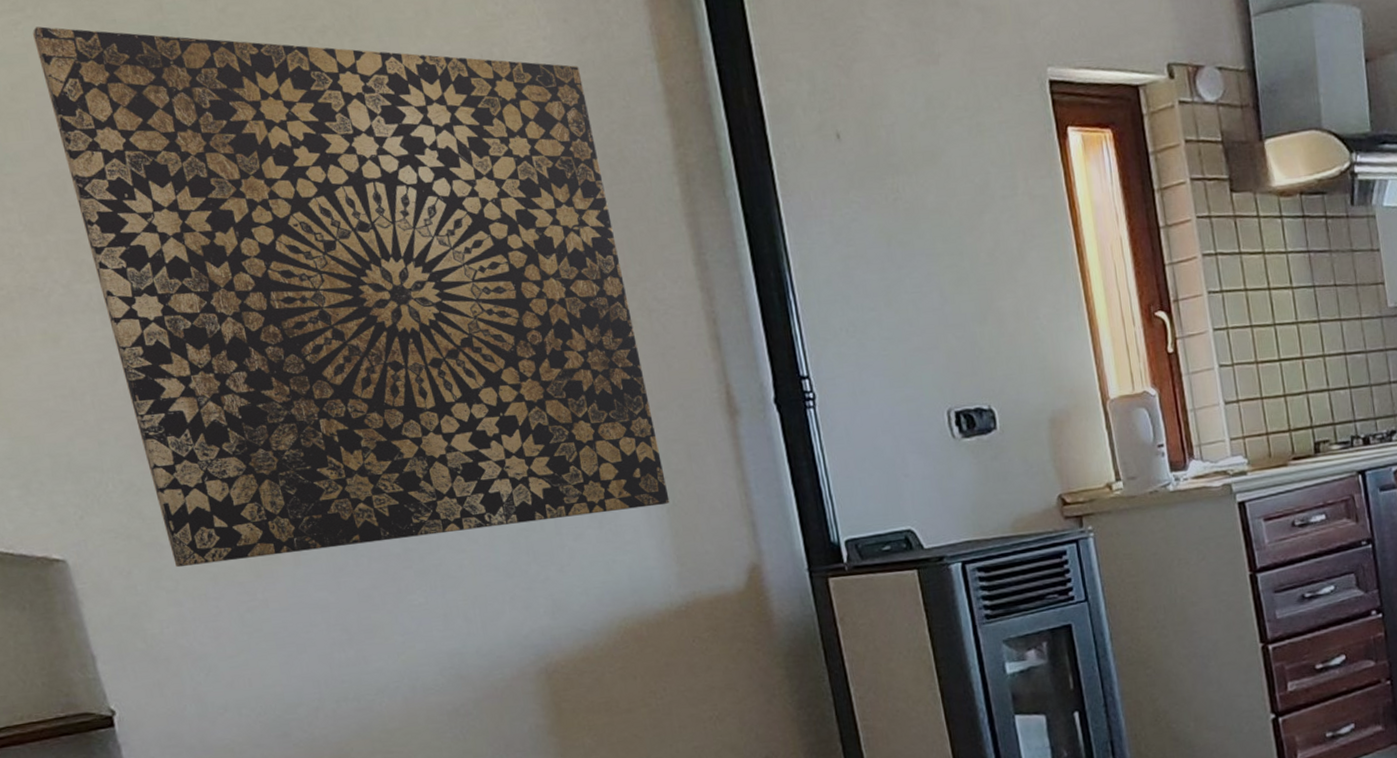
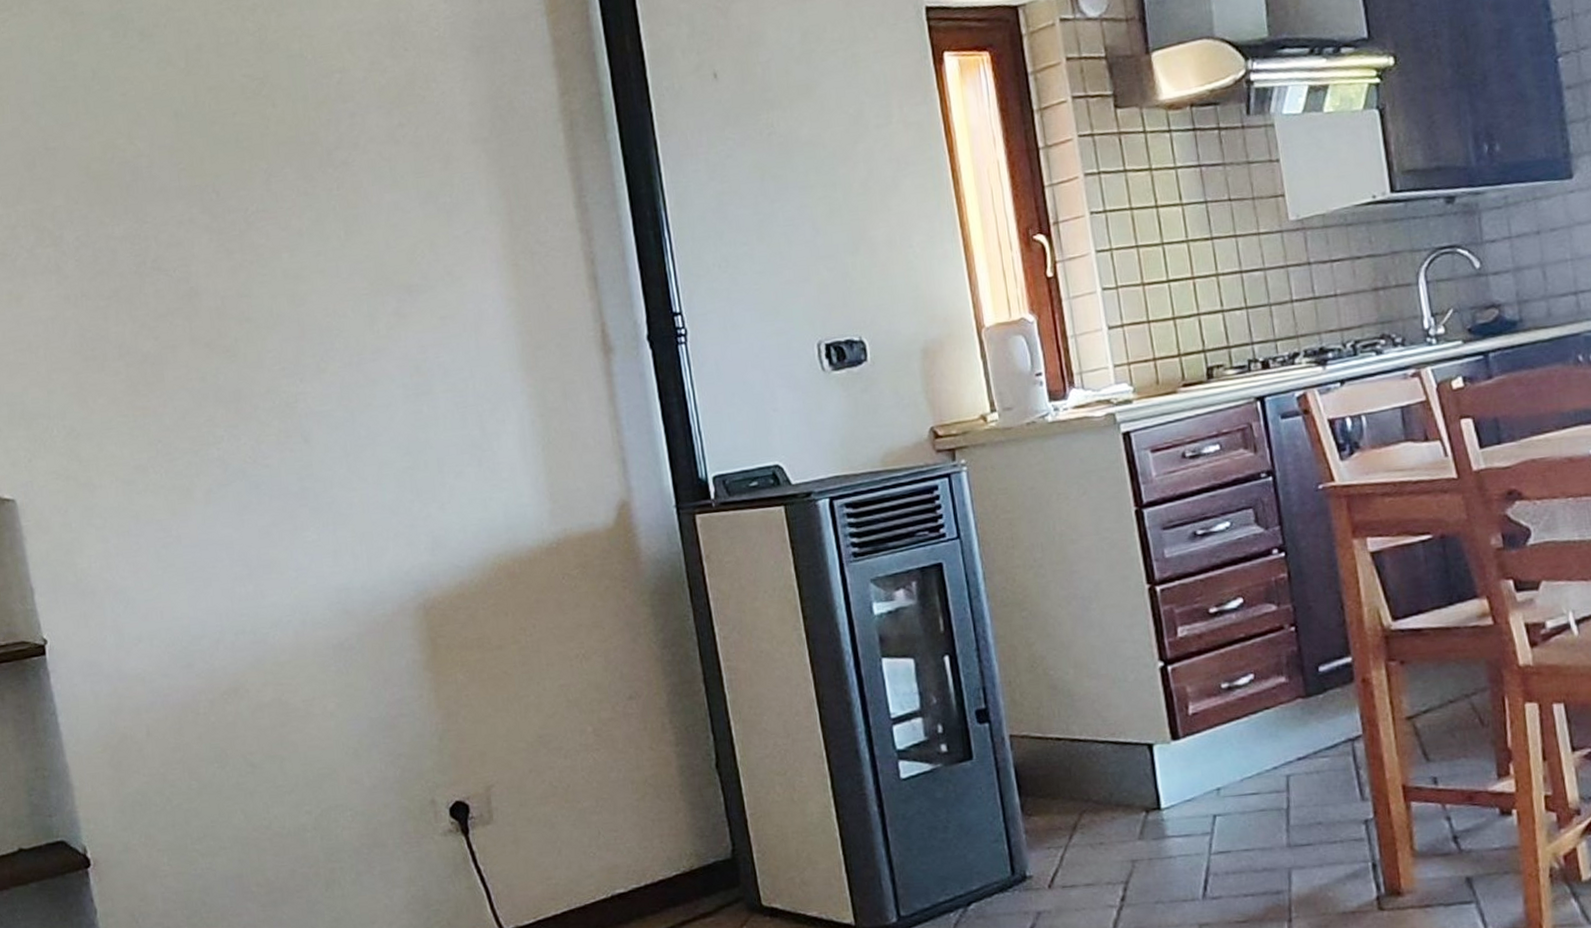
wall art: present [32,26,670,568] -> none [16,22,545,506]

